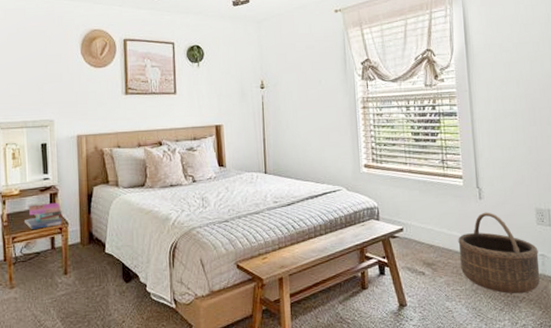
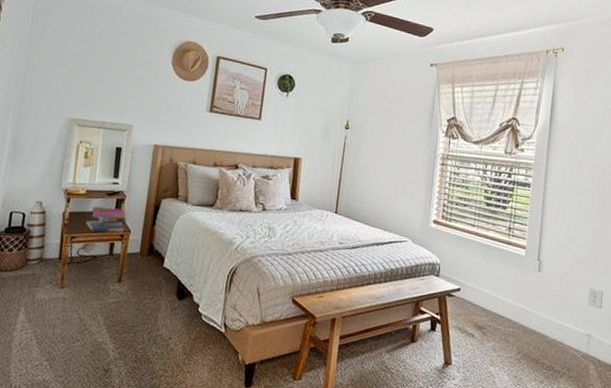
basket: present [458,212,540,294] -> none [509,285,586,370]

